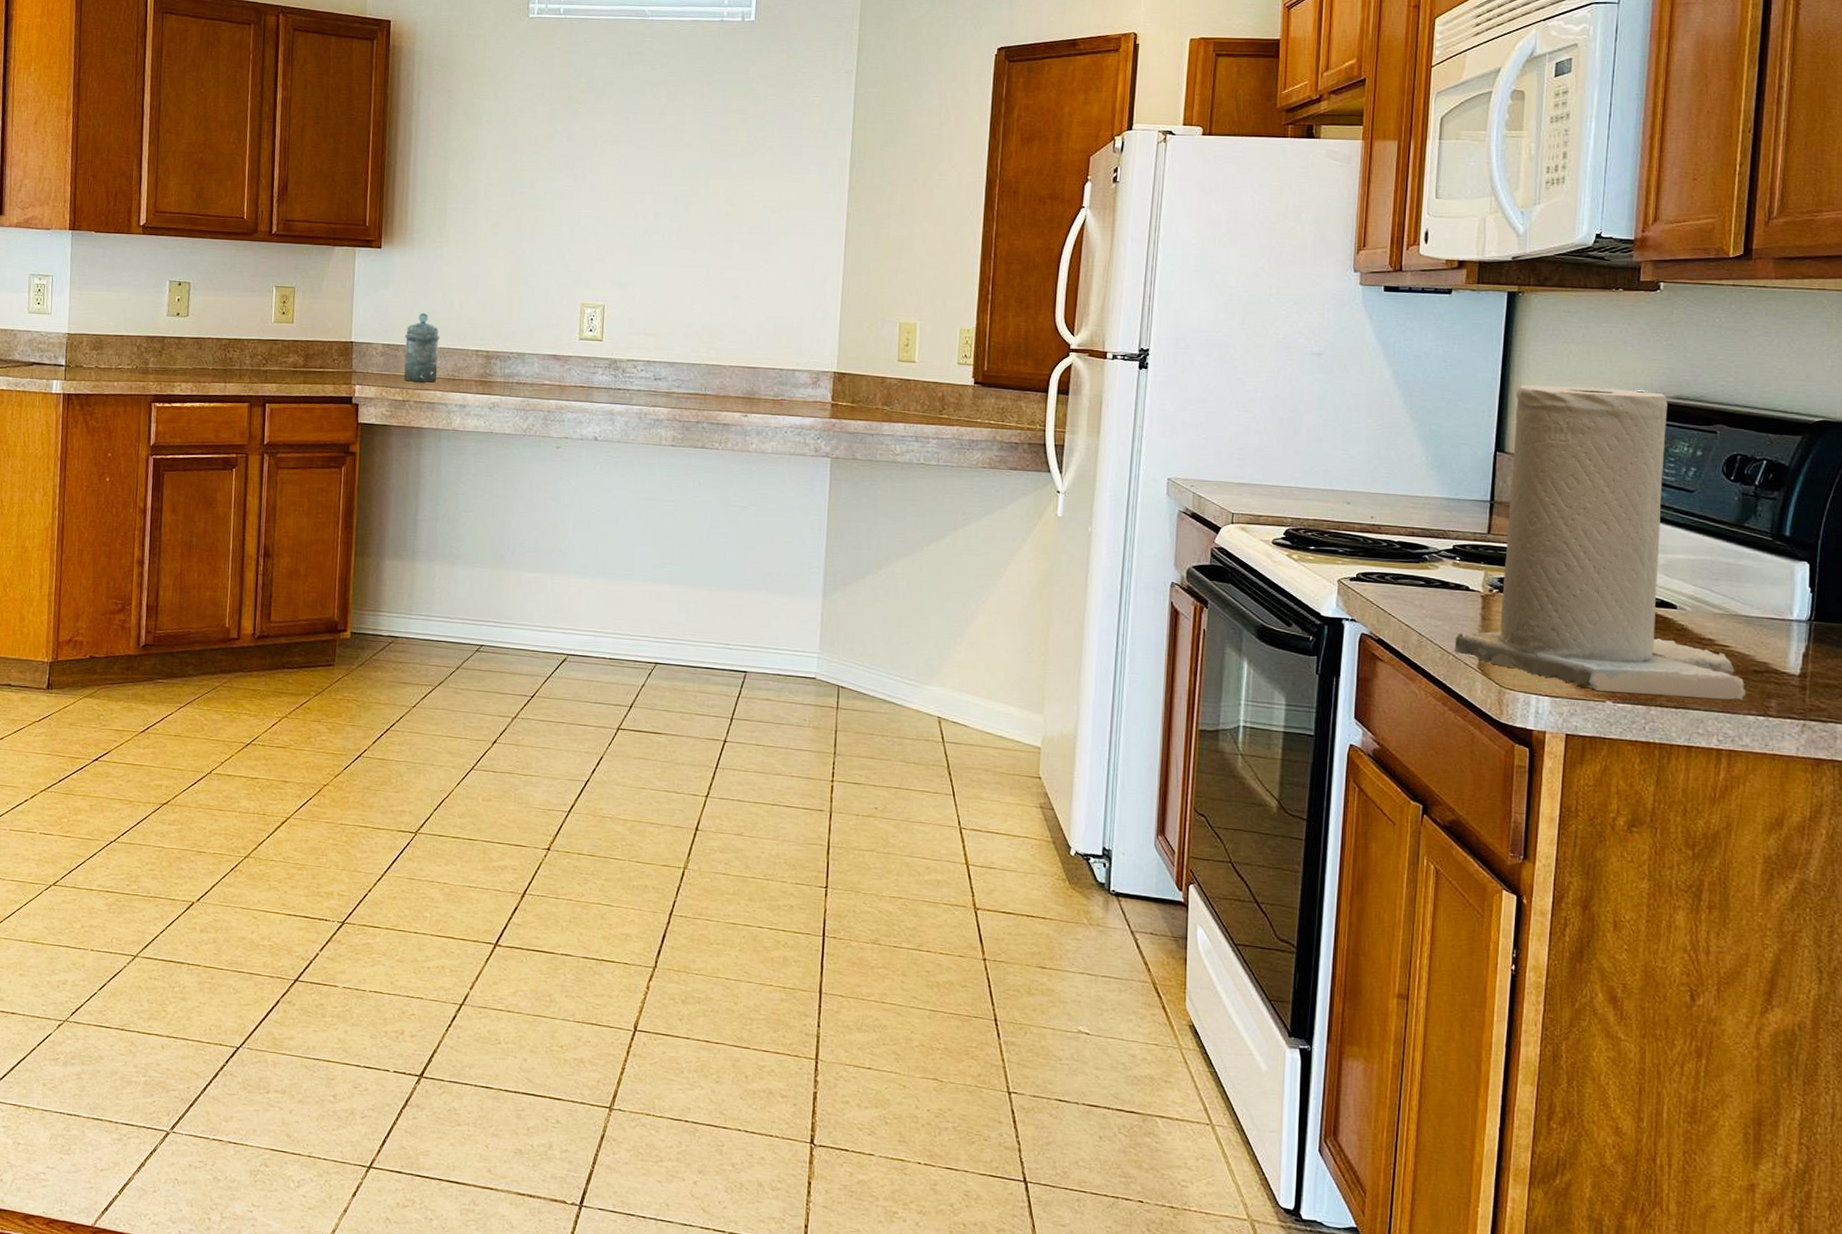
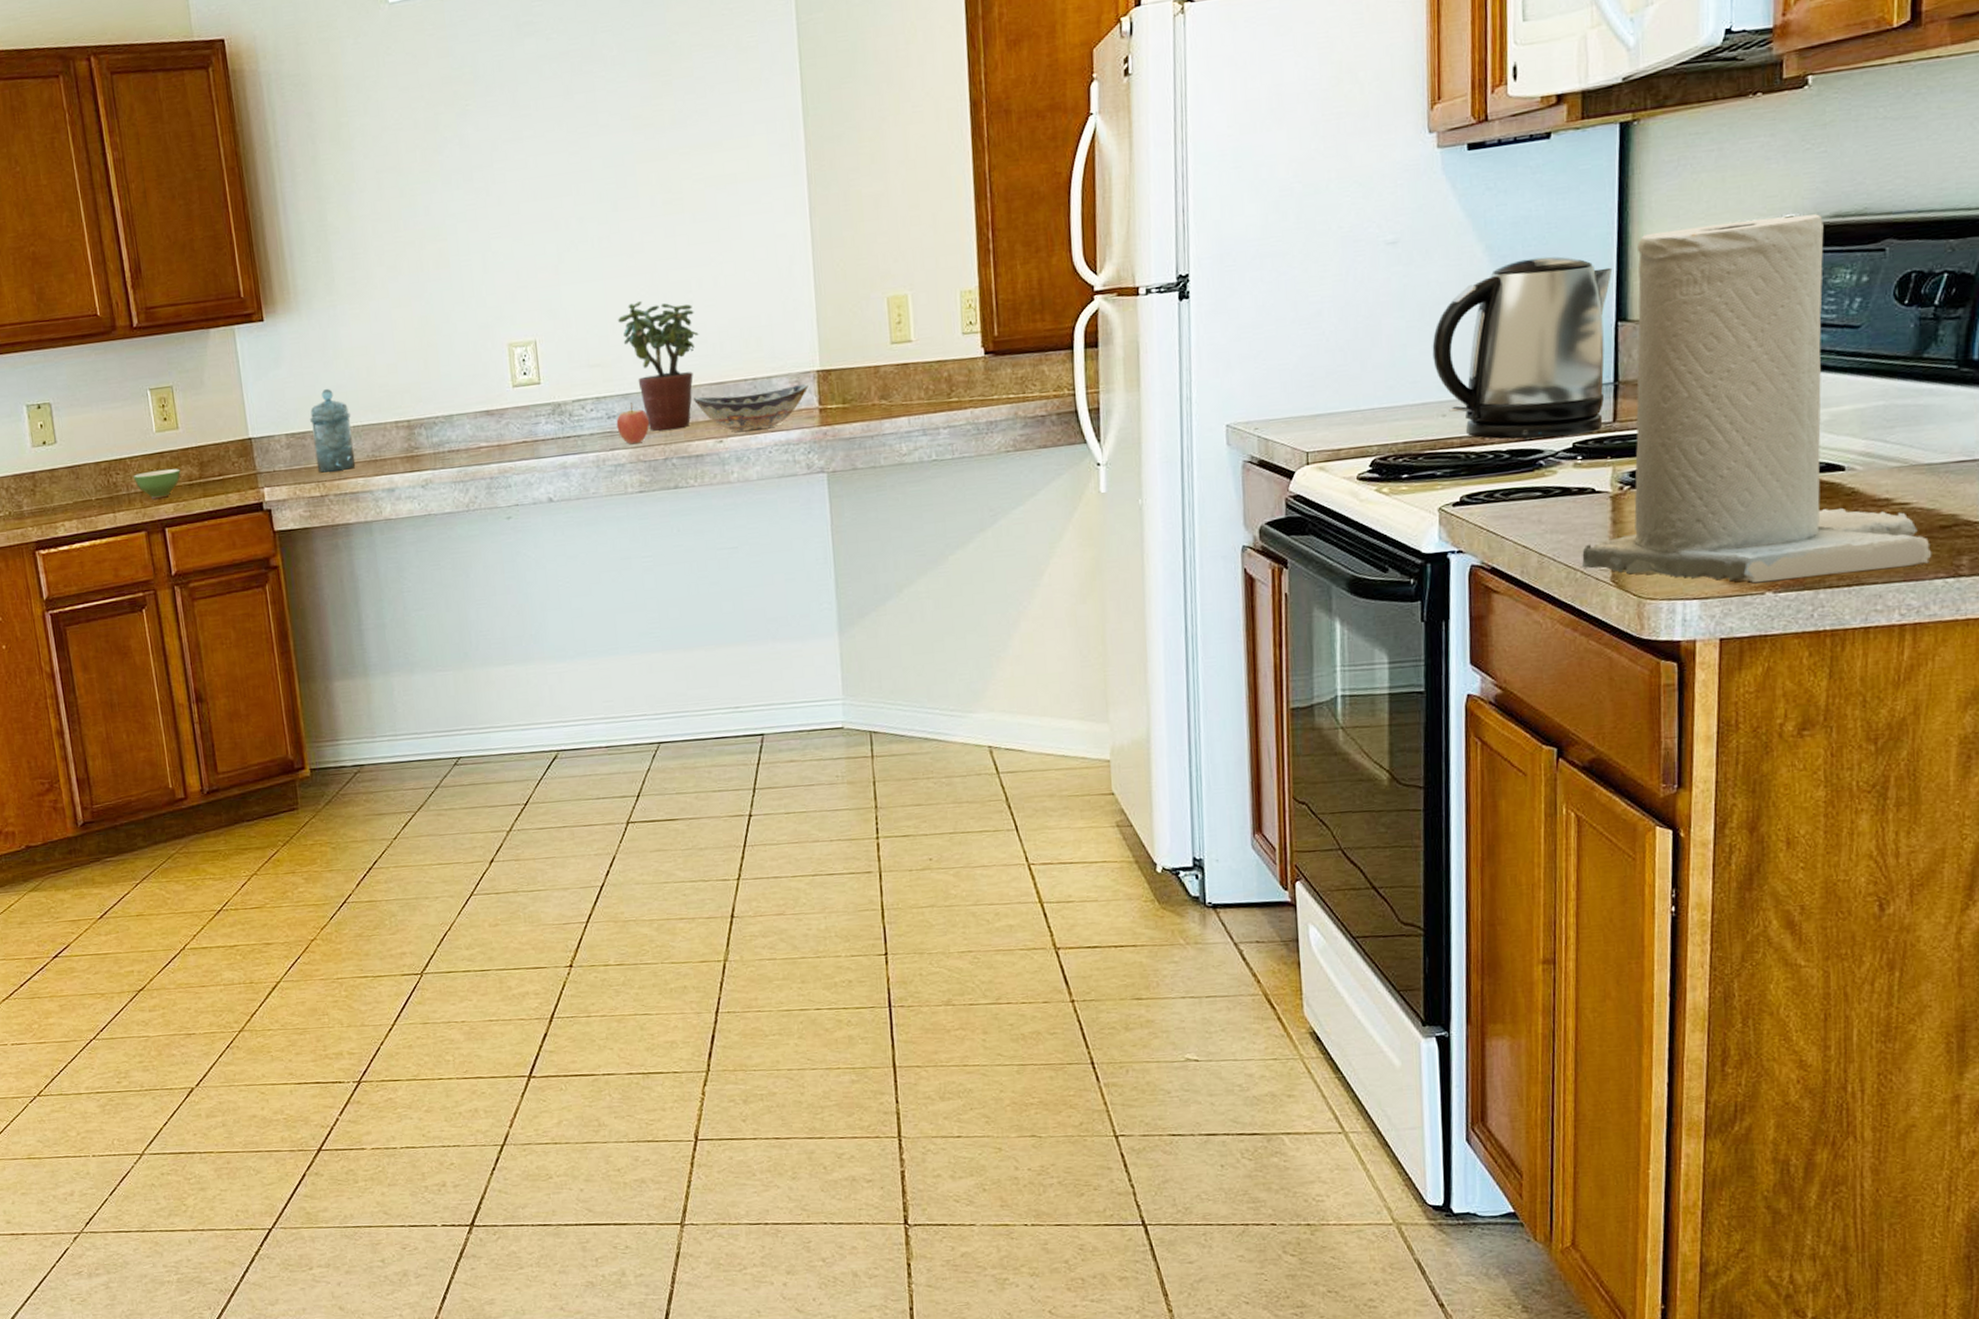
bowl: none [247,353,288,379] -> present [133,468,181,501]
fruit: none [660,370,689,405] -> present [616,402,650,445]
potted plant: none [675,289,740,399] -> present [618,301,699,431]
decorative bowl: none [728,375,825,413] -> present [694,383,809,433]
kettle: none [1343,387,1495,540] -> present [1432,256,1613,441]

